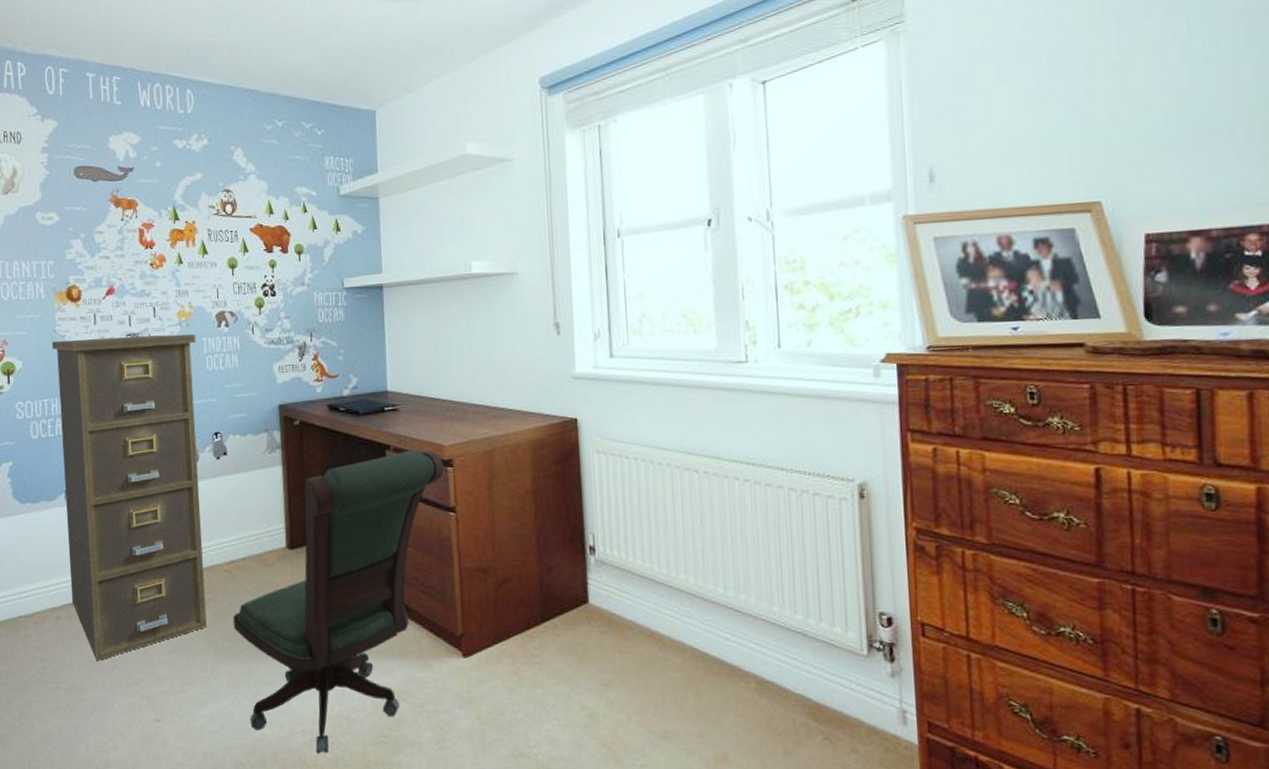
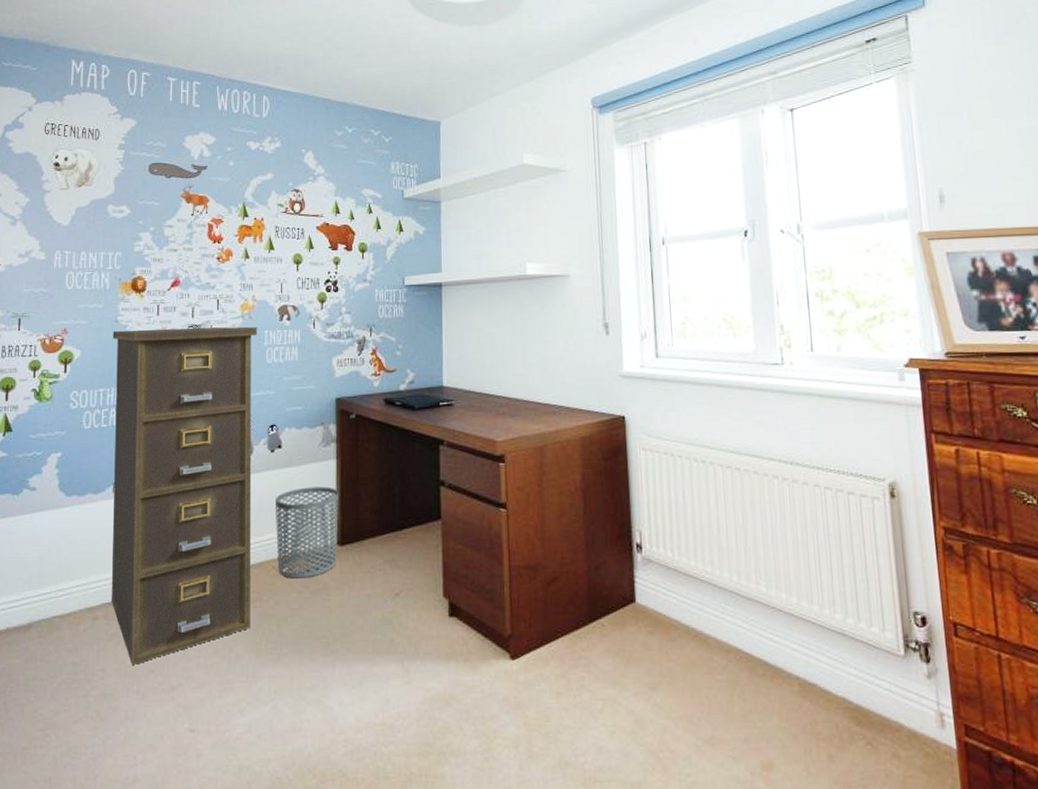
waste bin: none [223,492,287,581] -> present [274,486,339,579]
office chair: present [232,450,444,753] -> none [278,445,496,765]

